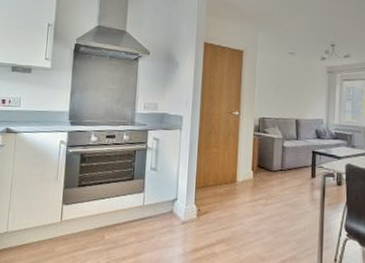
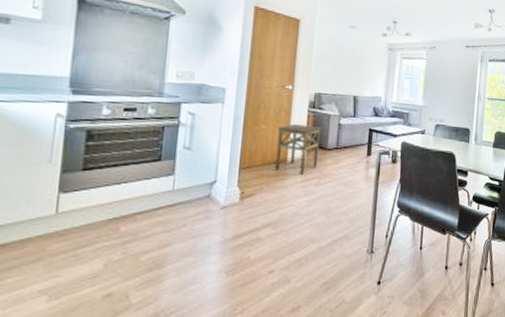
side table: none [226,147,266,194] -> present [275,124,321,174]

